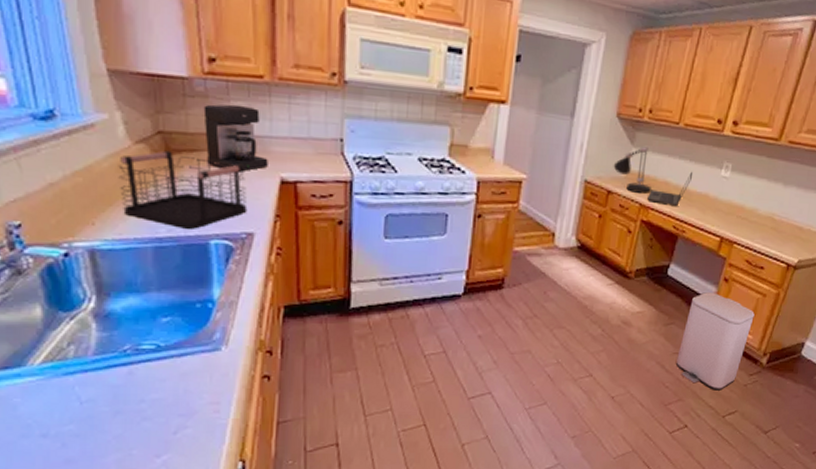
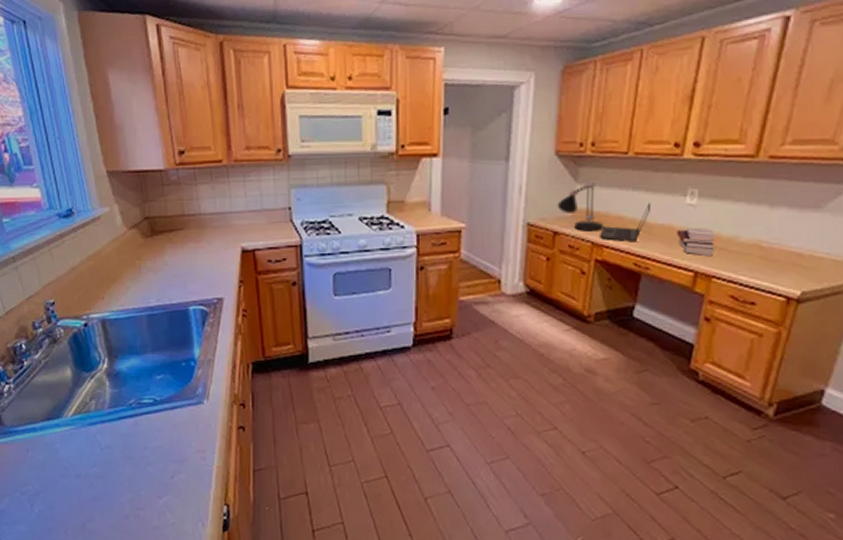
dish rack: present [118,150,248,229] -> none [118,232,217,298]
coffee maker: present [203,104,268,171] -> none [178,187,231,244]
pedal bin: present [676,292,755,391] -> none [656,335,750,447]
books: none [710,196,740,225] -> present [676,226,715,257]

